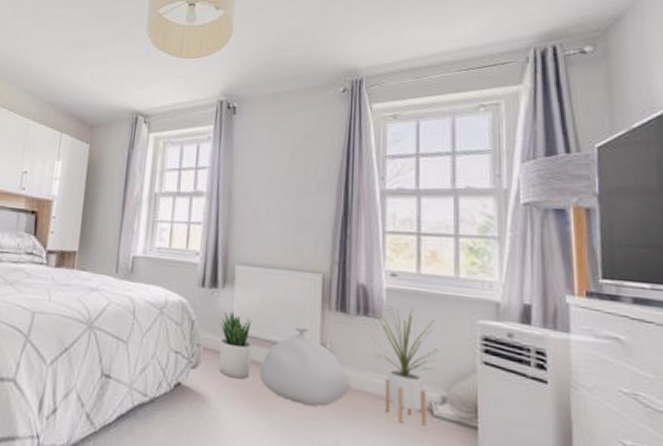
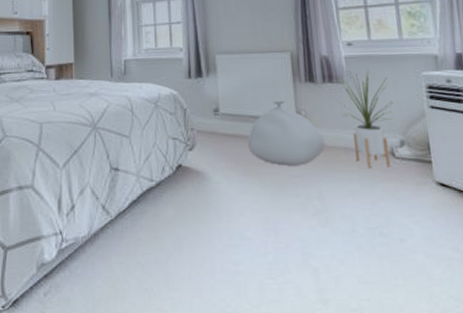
planter: present [219,311,252,379] -> none [208,95,240,153]

